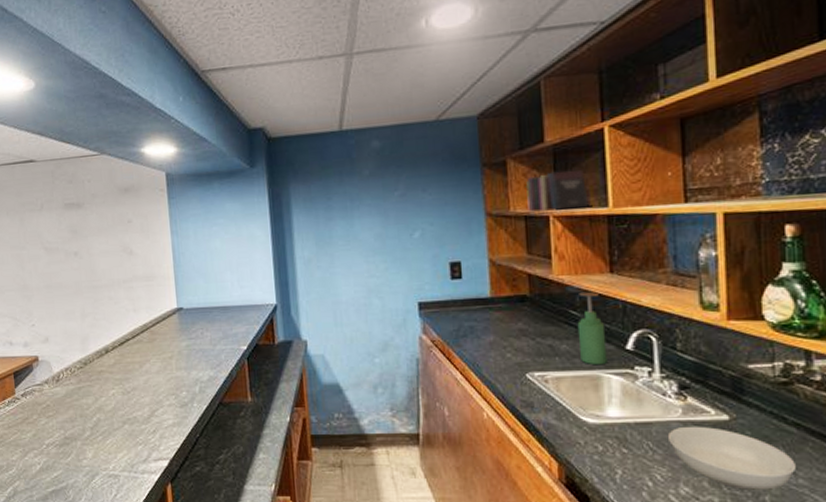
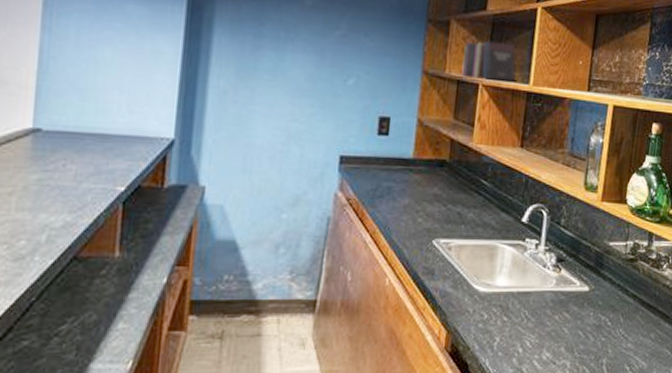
soap dispenser: present [577,291,607,366] -> none [483,162,508,236]
bowl: present [667,426,796,490] -> none [540,296,628,354]

